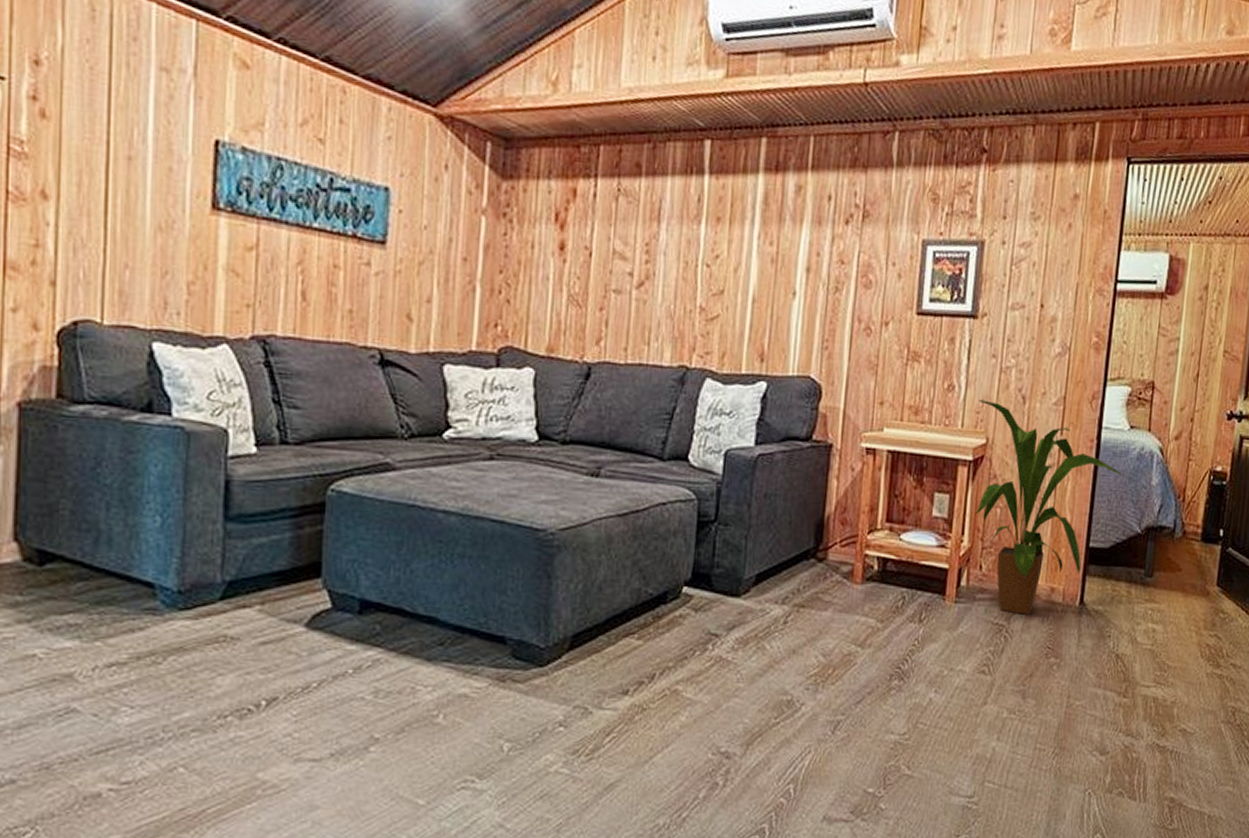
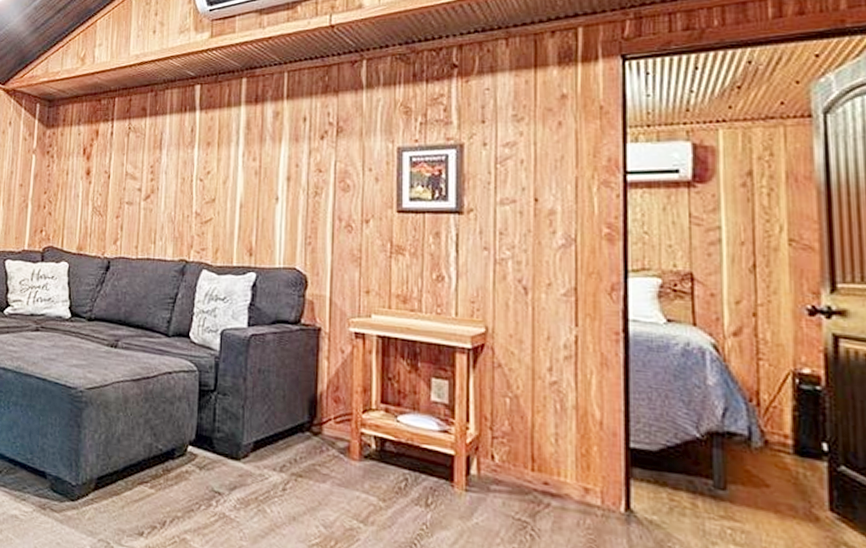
house plant: present [975,400,1123,615] -> none [473,290,665,515]

